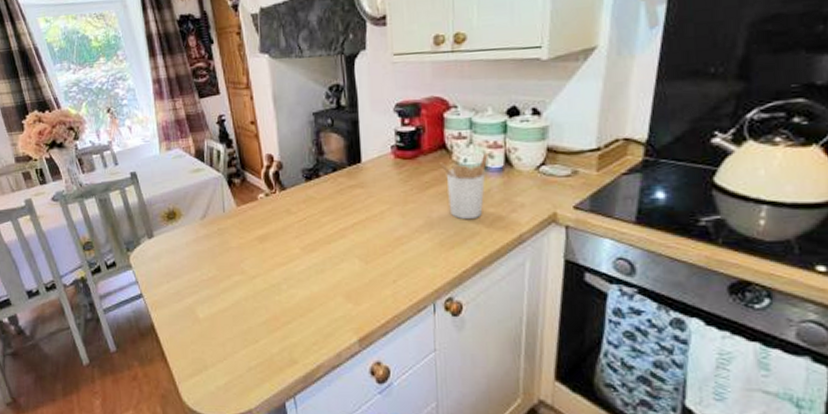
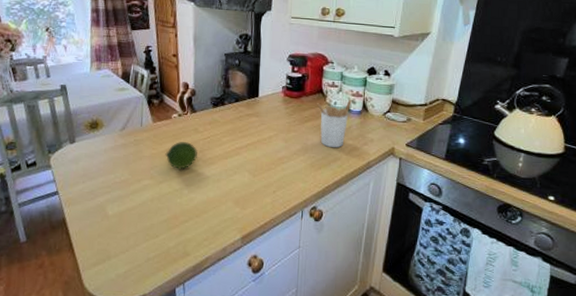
fruit: none [255,227,293,260] -> present [165,142,197,169]

